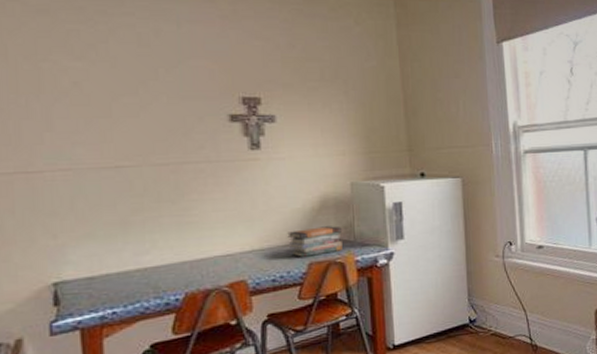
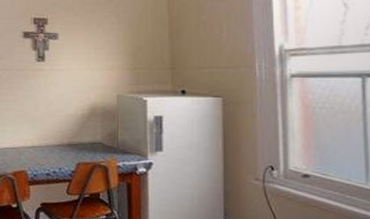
book stack: present [287,226,342,257] -> none [61,132,107,157]

